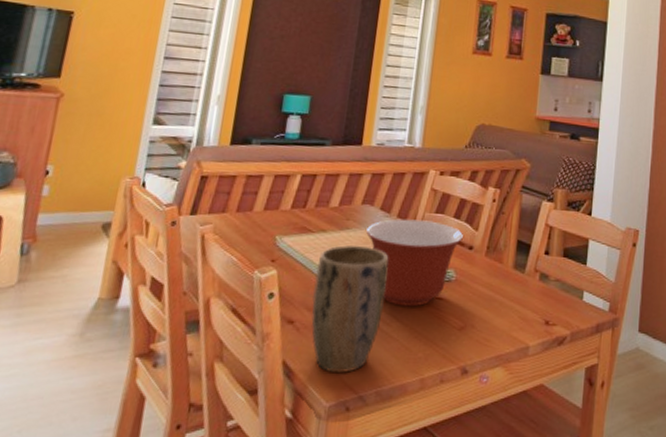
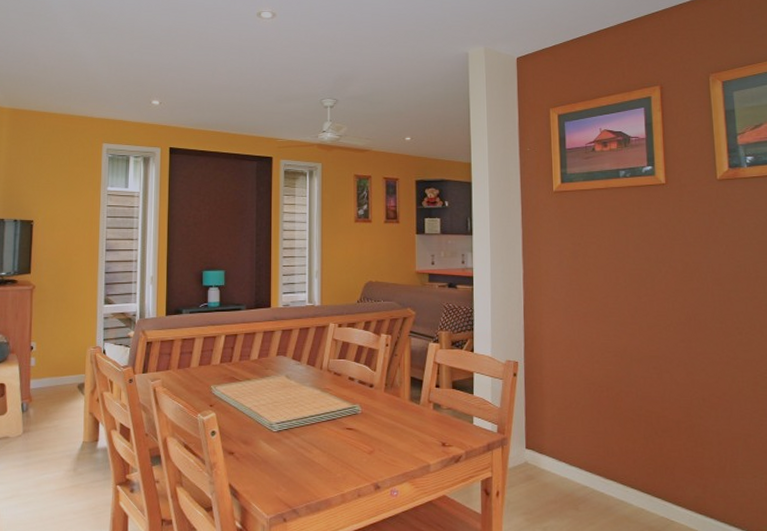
plant pot: present [311,245,389,374] -> none [246,389,304,492]
mixing bowl: present [366,219,464,307] -> none [283,365,365,437]

